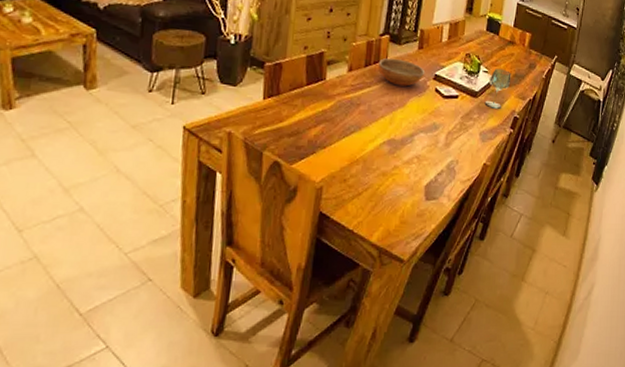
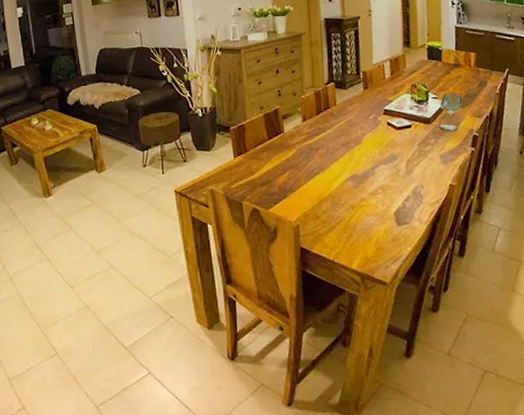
bowl: present [378,58,426,87] -> none [329,101,375,126]

